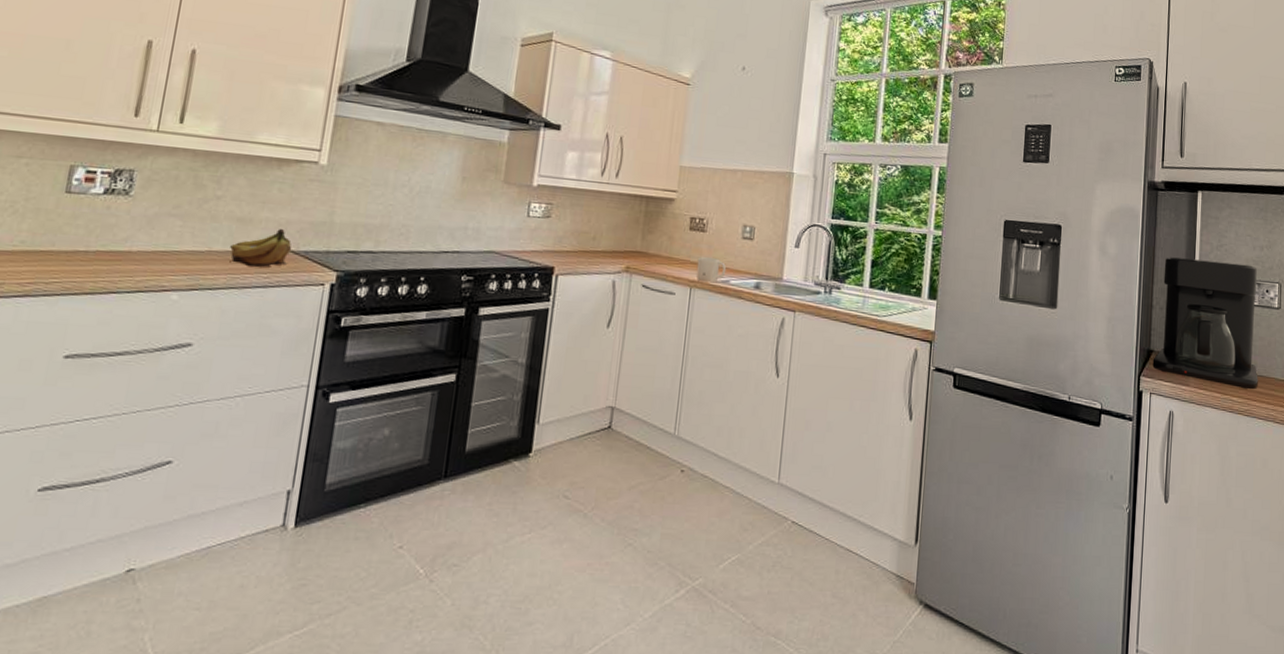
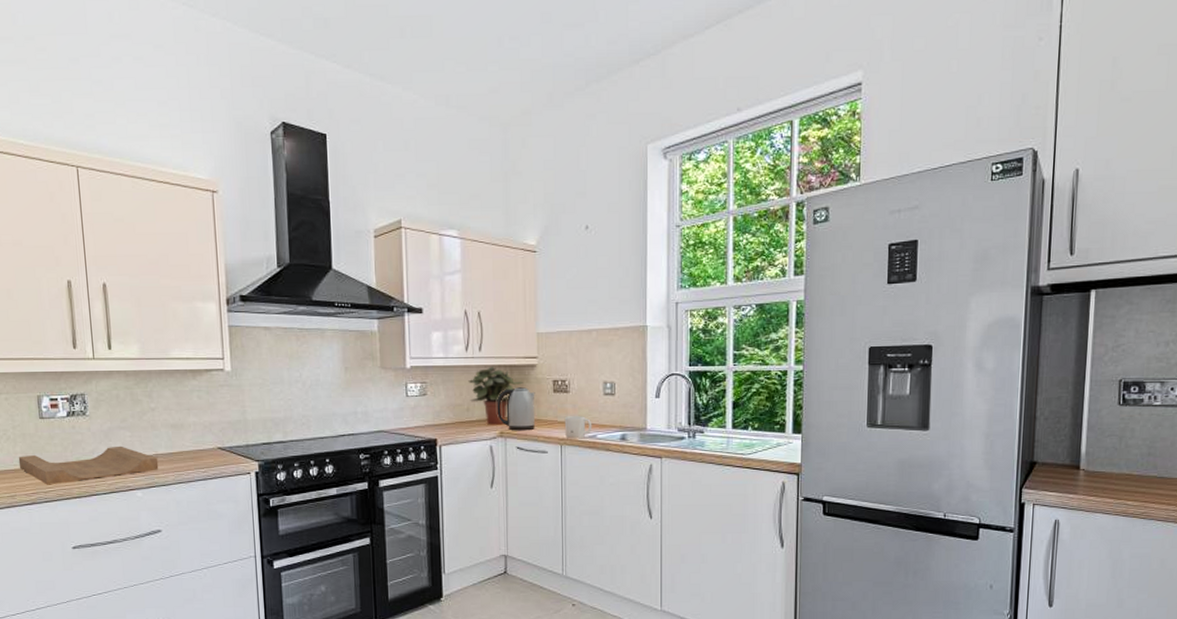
cutting board: none [19,235,211,275] -> present [18,446,159,485]
fruit: present [230,228,292,268] -> none [171,429,219,465]
potted plant: none [598,194,659,259] -> present [468,366,524,425]
kettle: none [625,219,670,268] -> present [497,386,535,431]
coffee maker: present [1152,257,1258,390] -> none [1036,363,1160,492]

